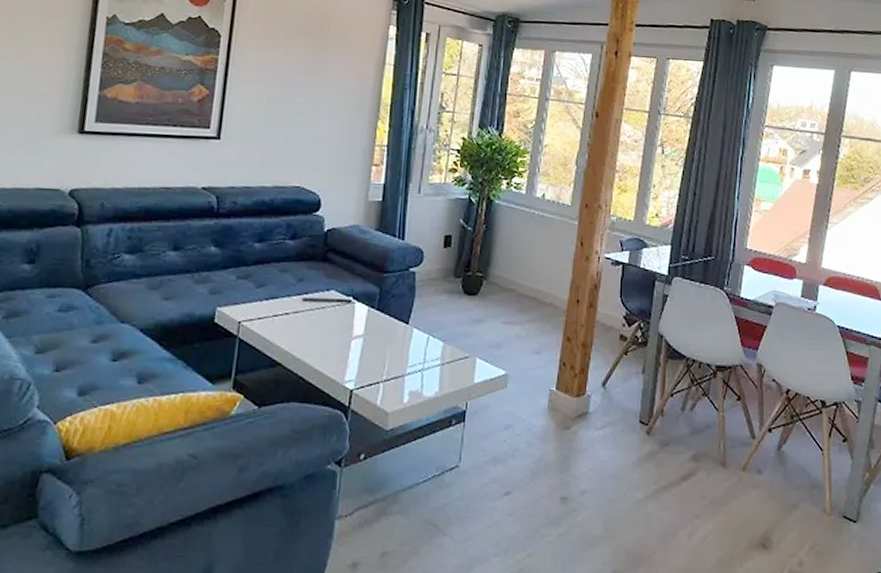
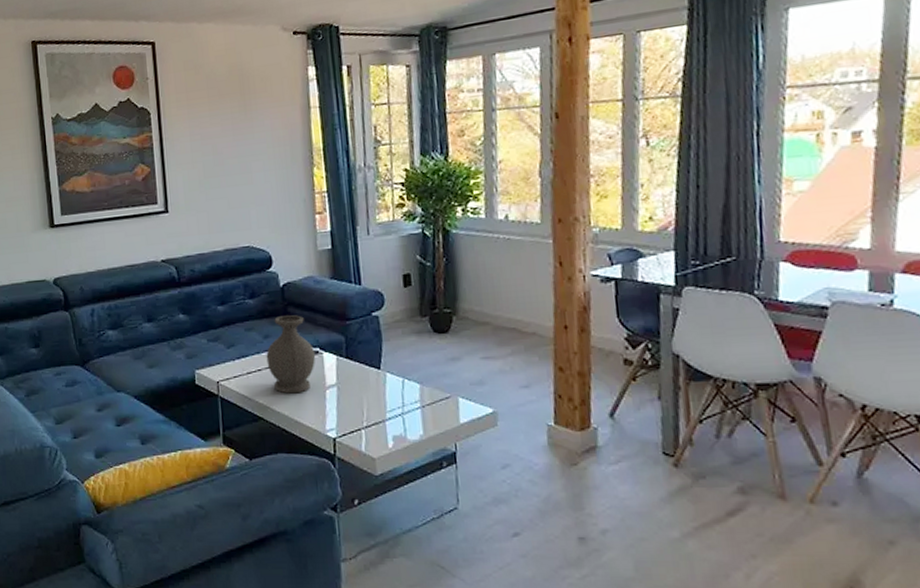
vase: none [296,261,348,341] -> present [266,315,316,394]

